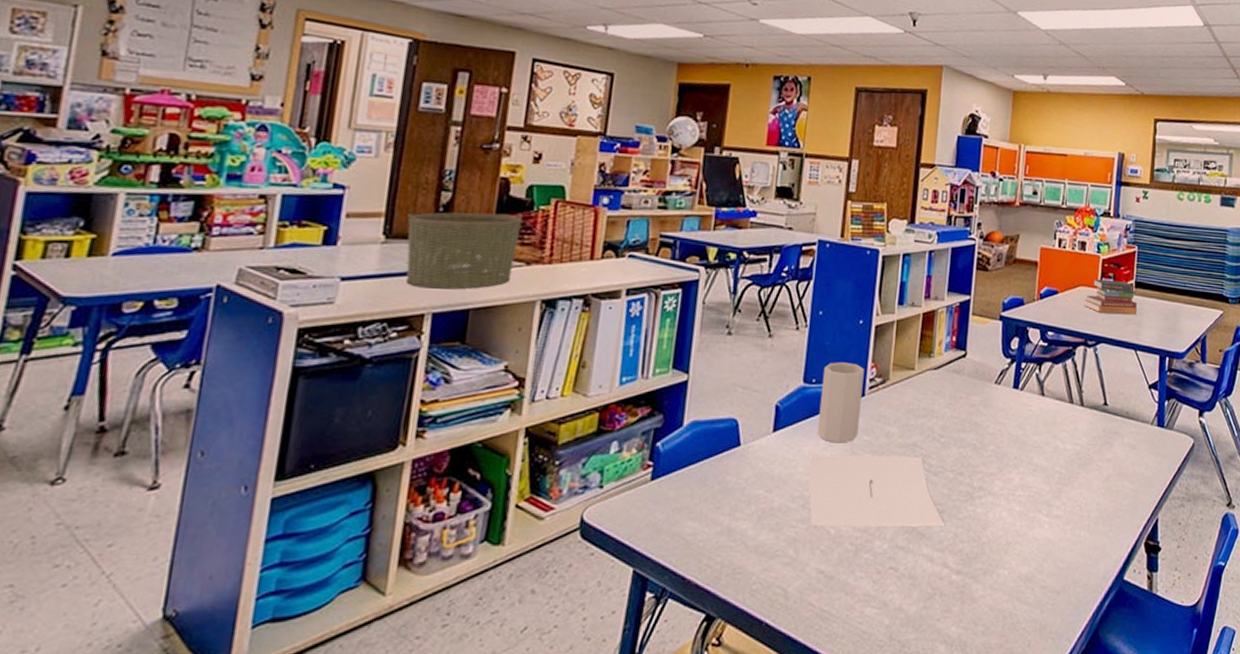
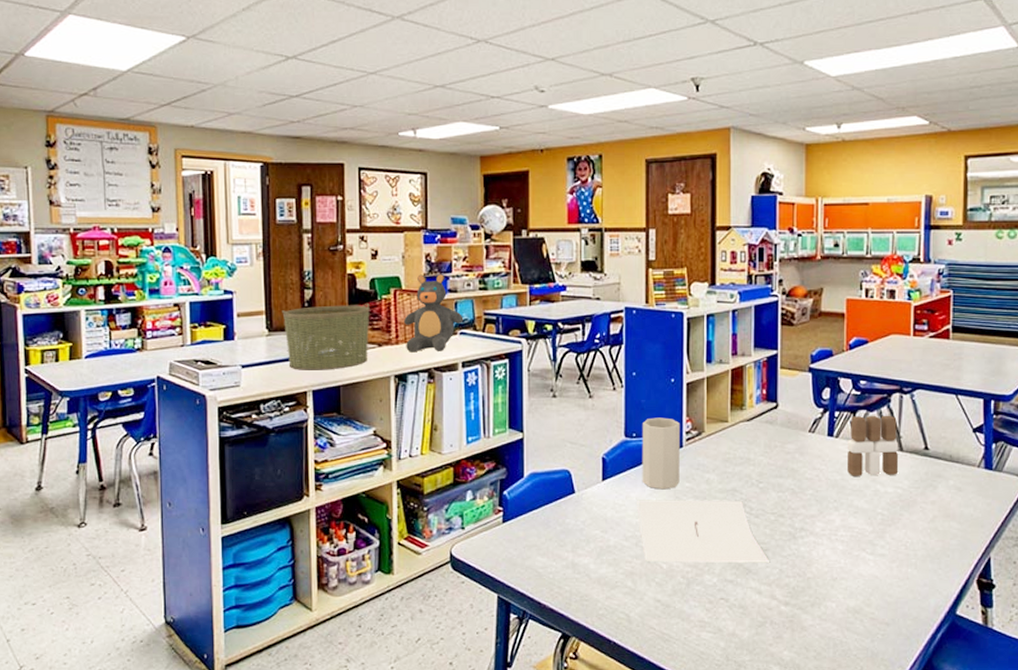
stuffed animal: none [560,185,635,275] -> present [404,274,464,353]
toy blocks: none [1030,368,1080,432] -> present [848,415,899,476]
books: present [1084,279,1138,314] -> none [897,326,956,359]

